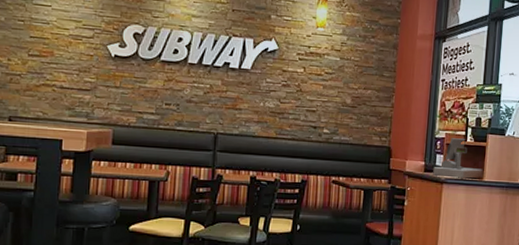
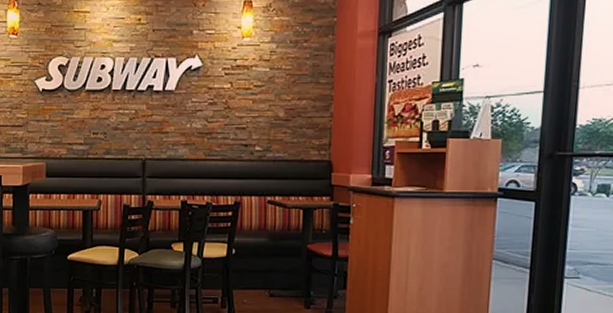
cash register: present [433,138,483,179] -> none [382,146,443,192]

